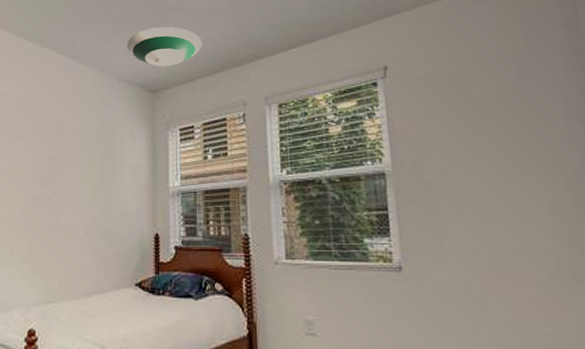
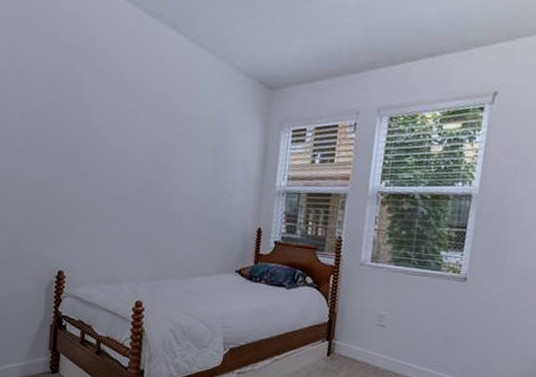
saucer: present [126,27,202,66] -> none [248,18,326,63]

